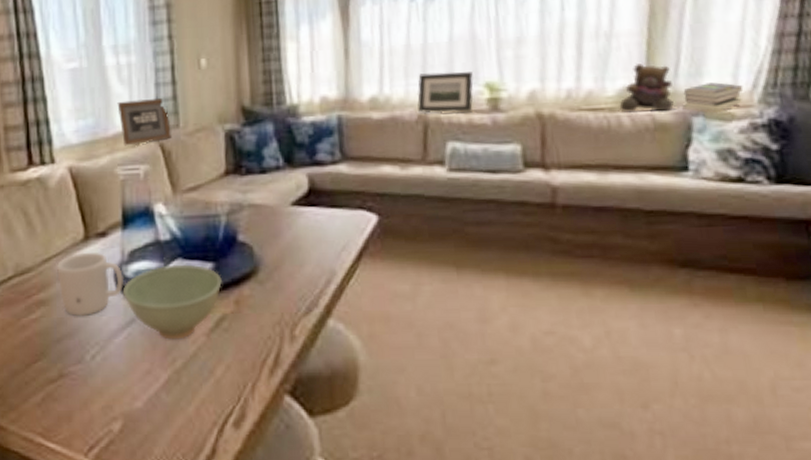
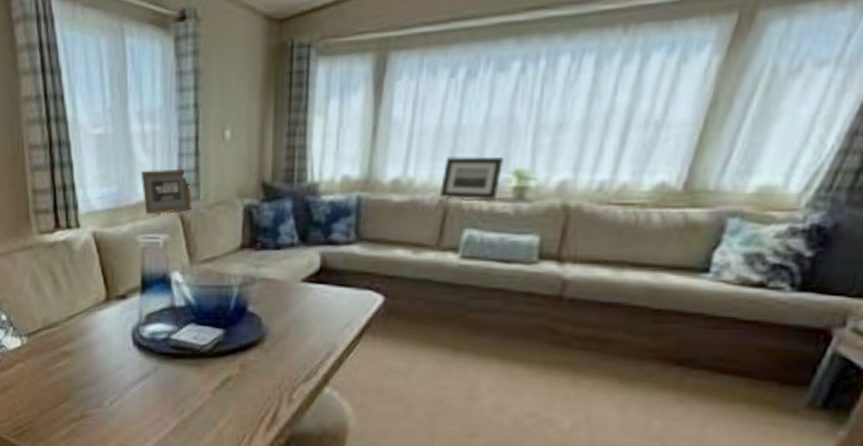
mug: present [57,252,125,317] -> none [81,312,141,369]
bowl: present [123,264,222,340] -> none [140,328,230,394]
teddy bear: present [619,63,674,112] -> none [652,158,718,211]
books: present [682,82,743,114] -> none [720,182,794,216]

